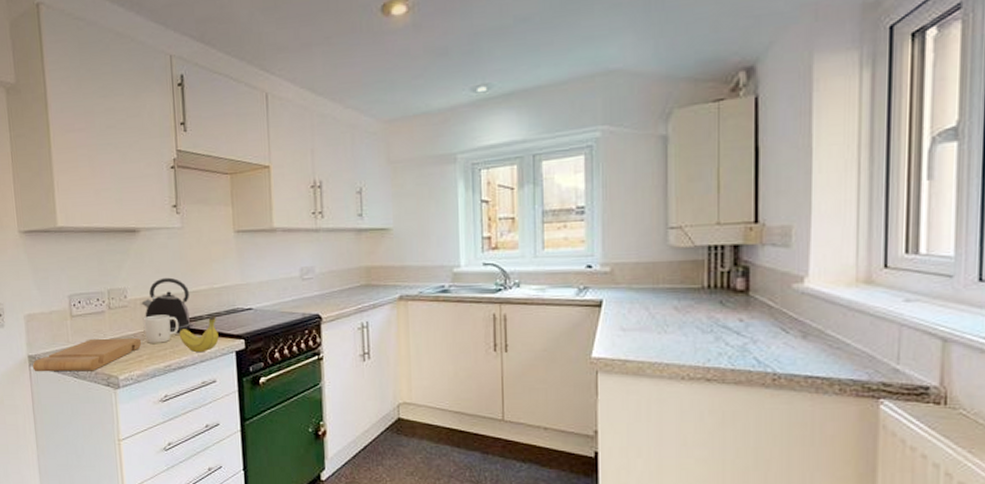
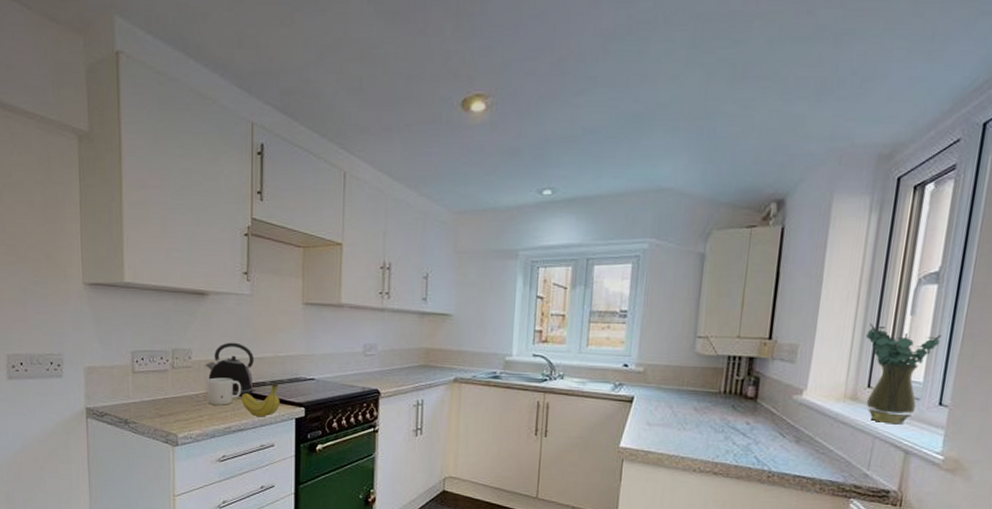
cutting board: present [32,338,141,372] -> none [89,396,202,428]
vase: none [875,194,971,308] -> present [866,323,942,425]

